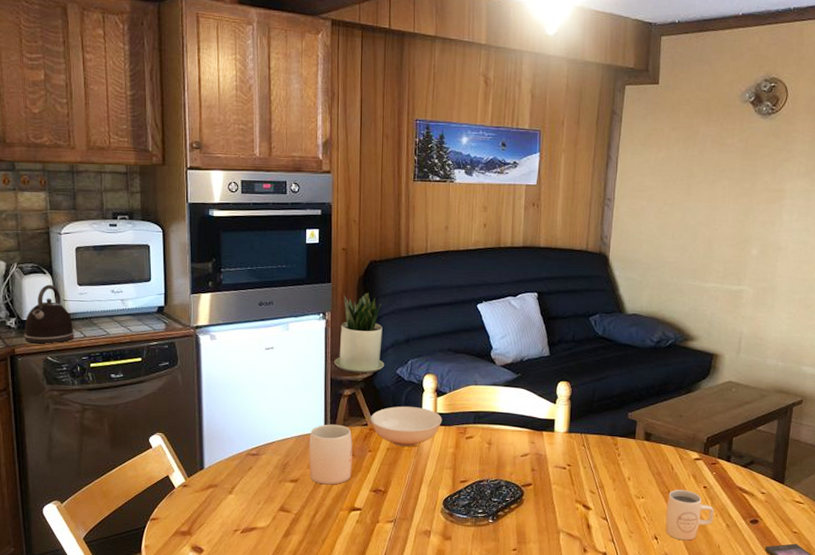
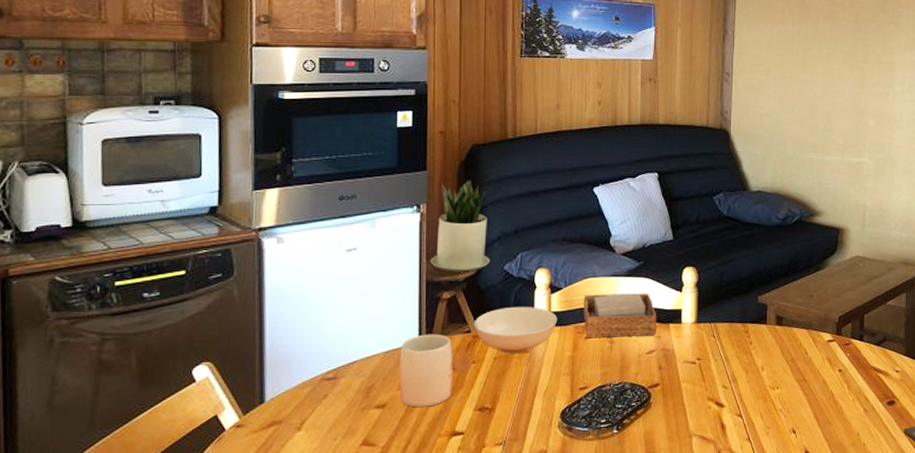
kettle: present [24,284,74,344] -> none [22,186,95,261]
napkin holder: none [465,400,532,441] -> present [583,293,657,338]
mug: present [665,490,714,541] -> none [803,375,851,432]

